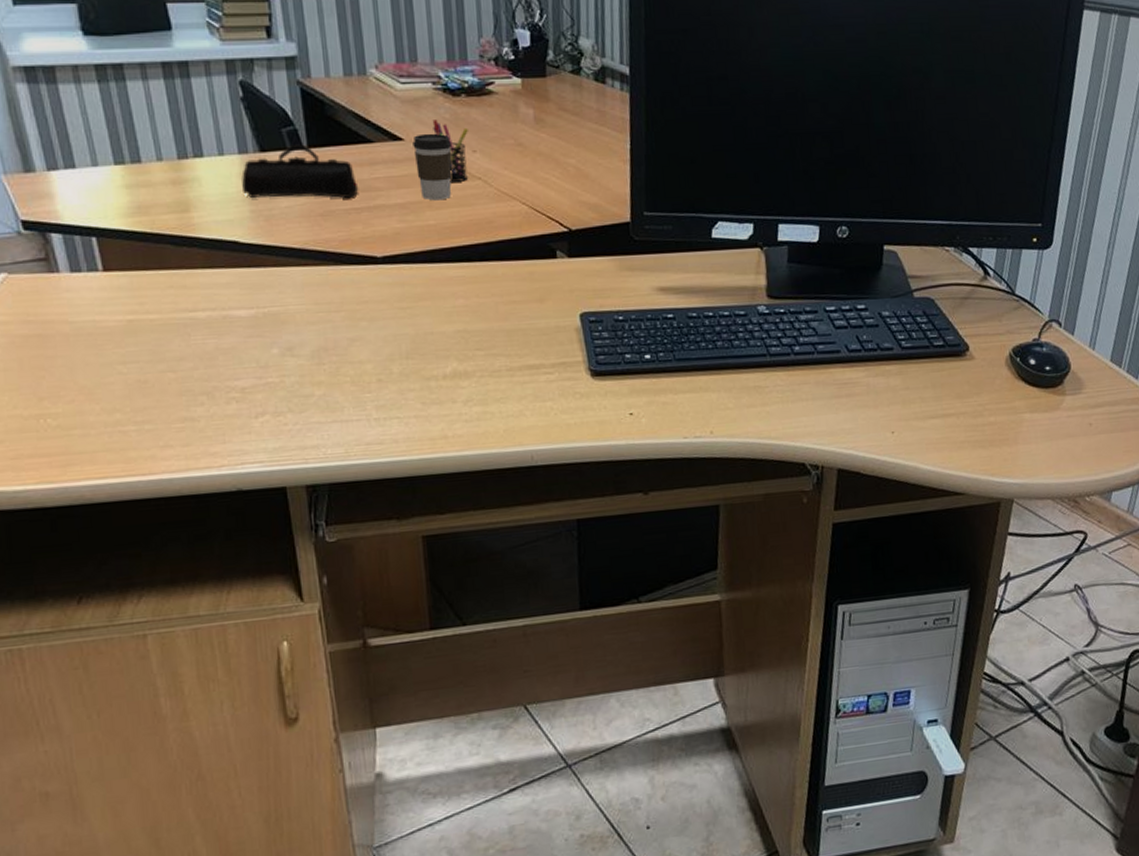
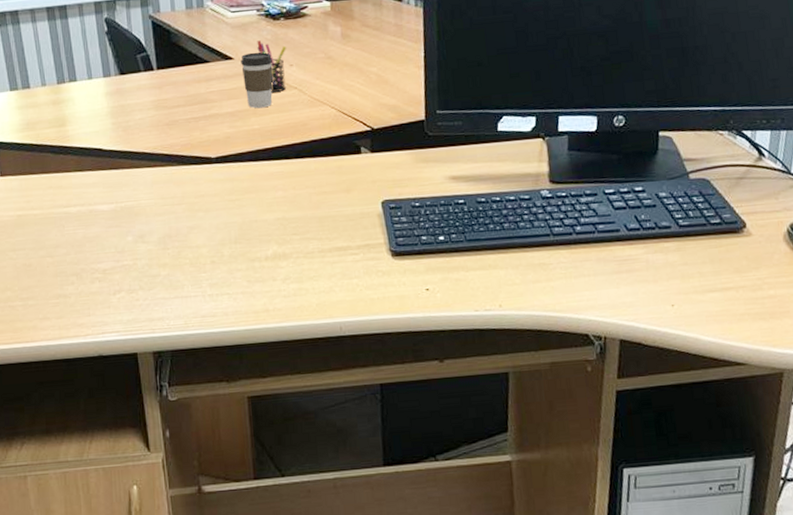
pencil case: present [242,144,359,199] -> none [105,67,198,113]

